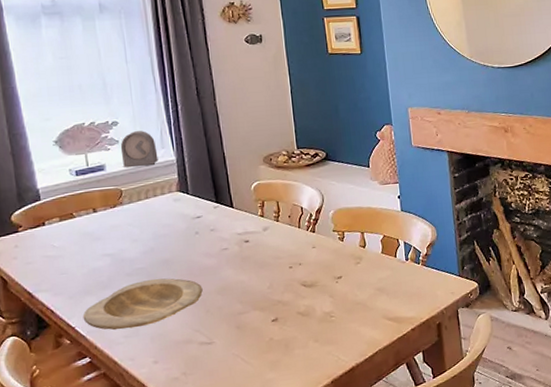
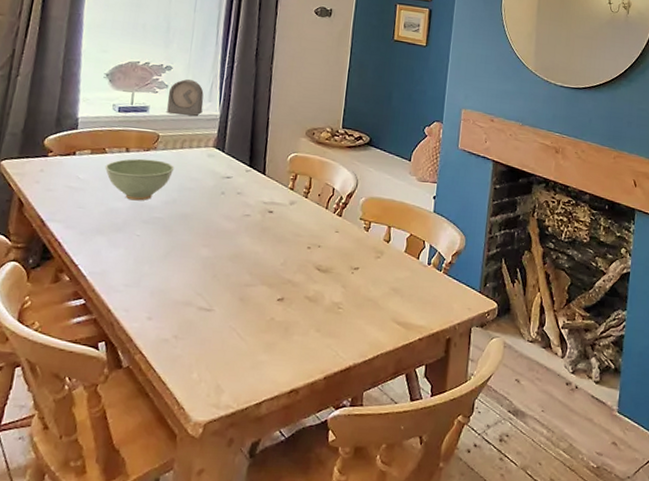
bowl: none [76,214,145,257] -> present [104,158,175,201]
plate: present [82,278,203,331] -> none [88,231,215,279]

